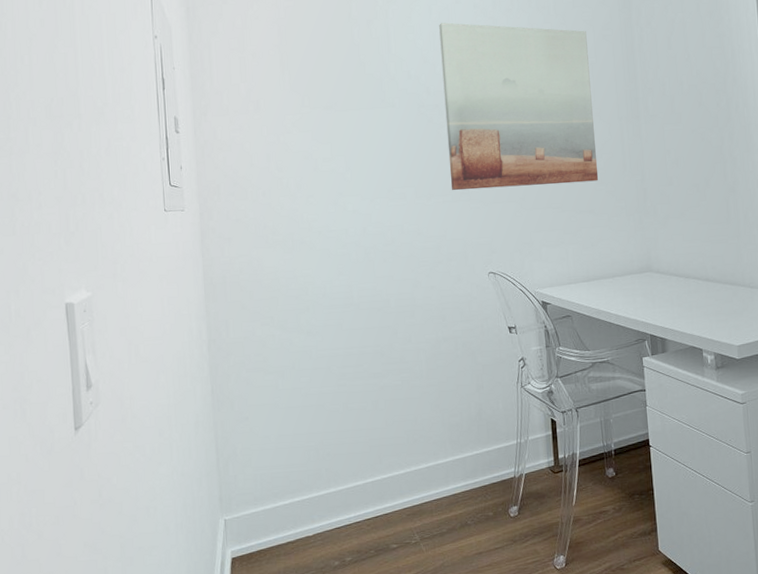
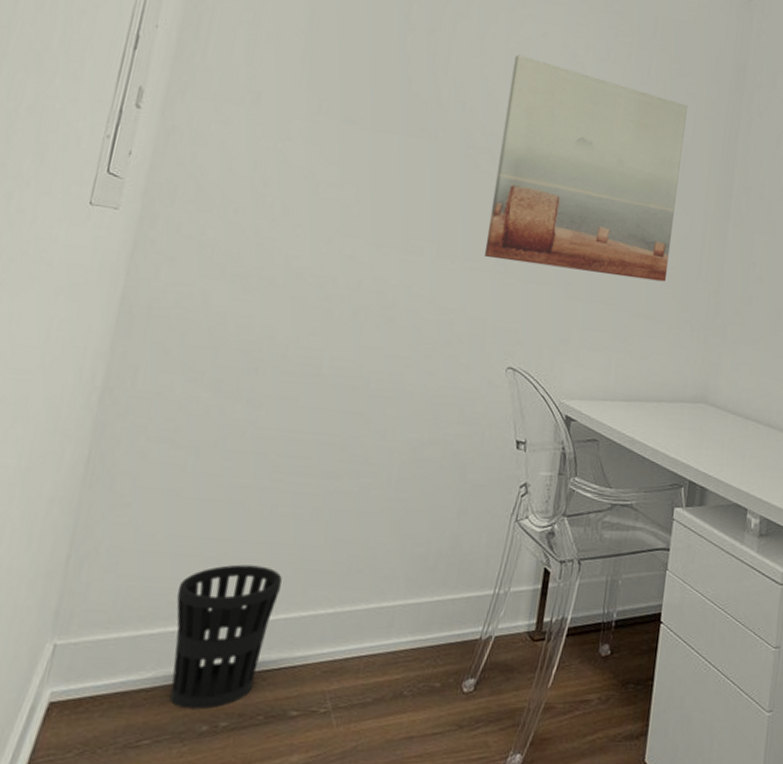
wastebasket: none [294,447,364,552] -> present [169,564,282,710]

